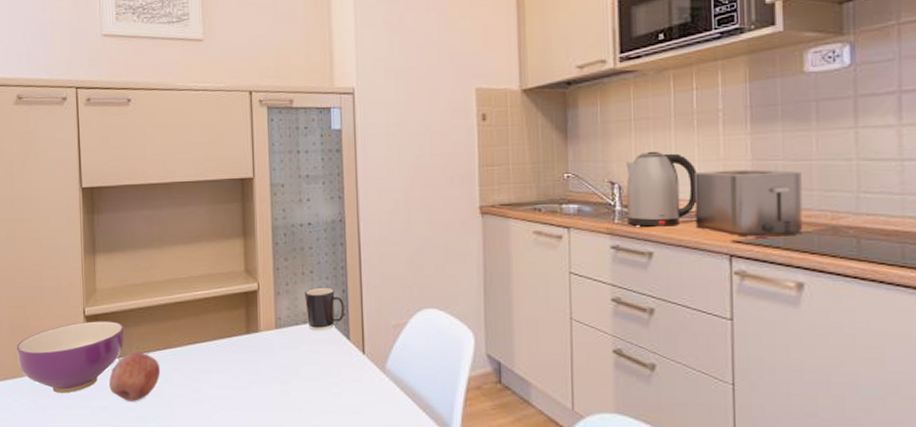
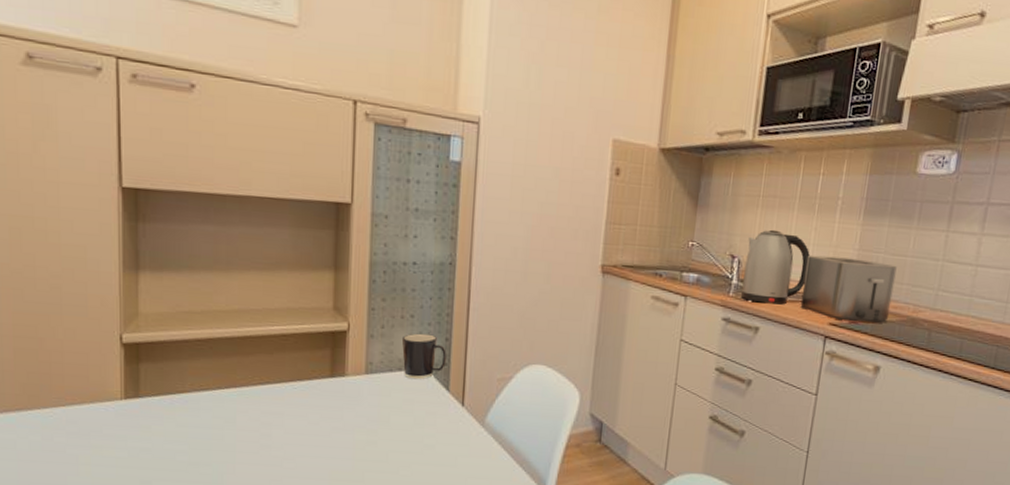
bowl: present [16,321,125,393] -> none [22,349,176,432]
fruit: present [109,353,161,402] -> none [153,389,221,444]

